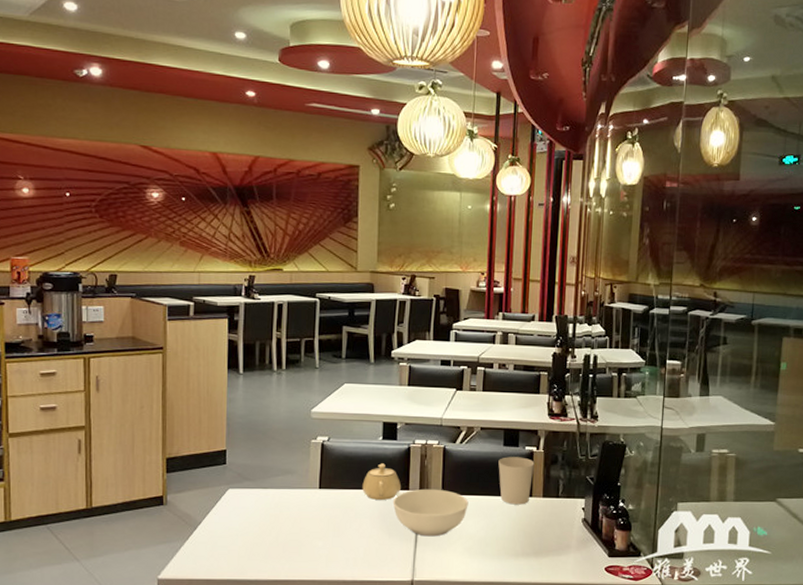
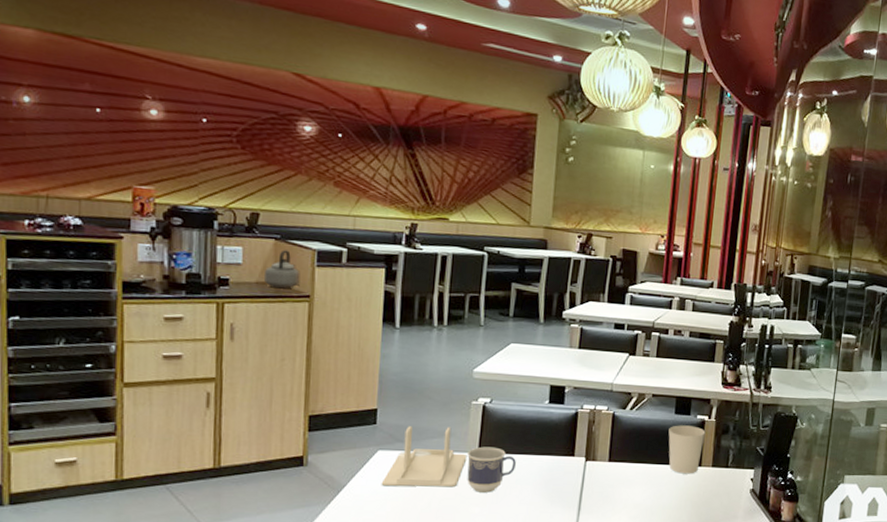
teapot: none [123,306,154,343] -> present [264,250,300,289]
napkin holder: none [232,465,309,522] -> present [381,426,467,487]
cup: none [309,483,354,527] -> present [467,446,516,493]
teapot: present [362,463,402,500] -> none [524,428,567,466]
bowl: present [392,488,469,537] -> none [556,455,636,505]

